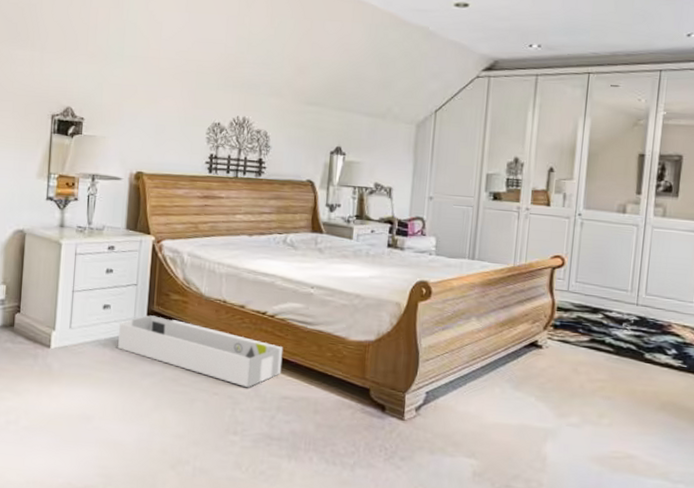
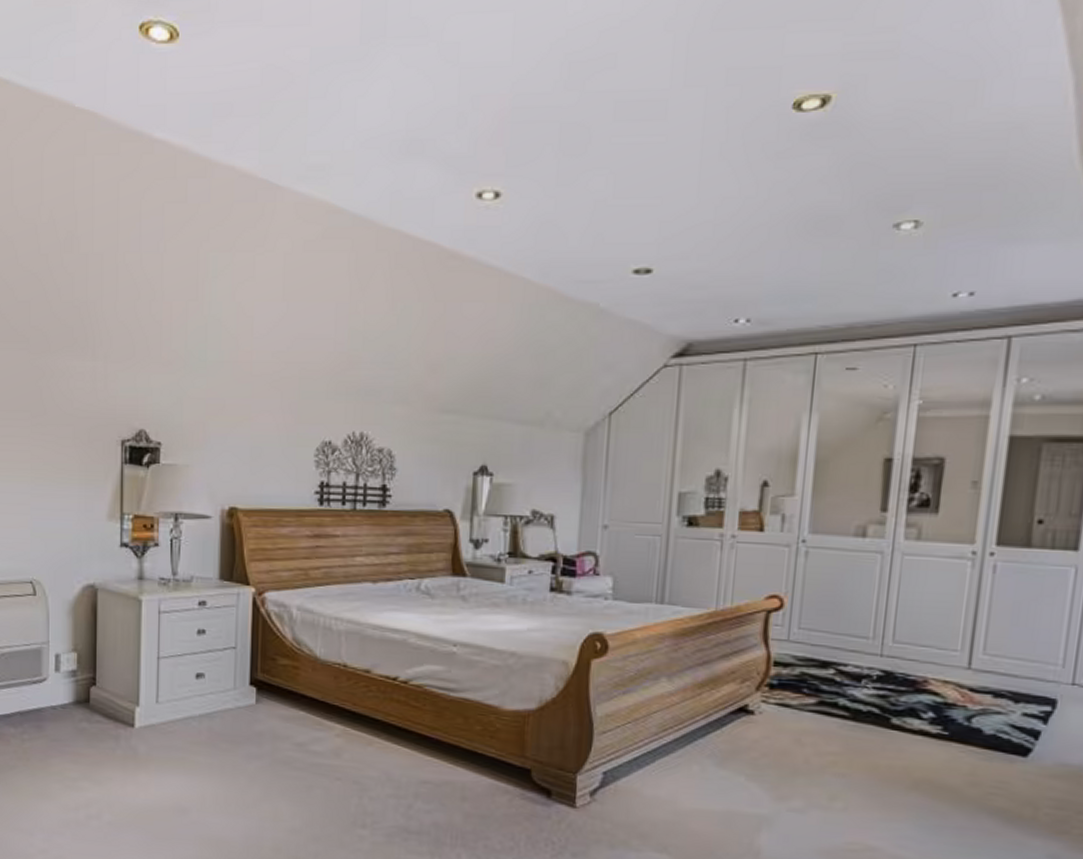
architectural model: present [115,315,283,388] -> none [212,685,421,771]

